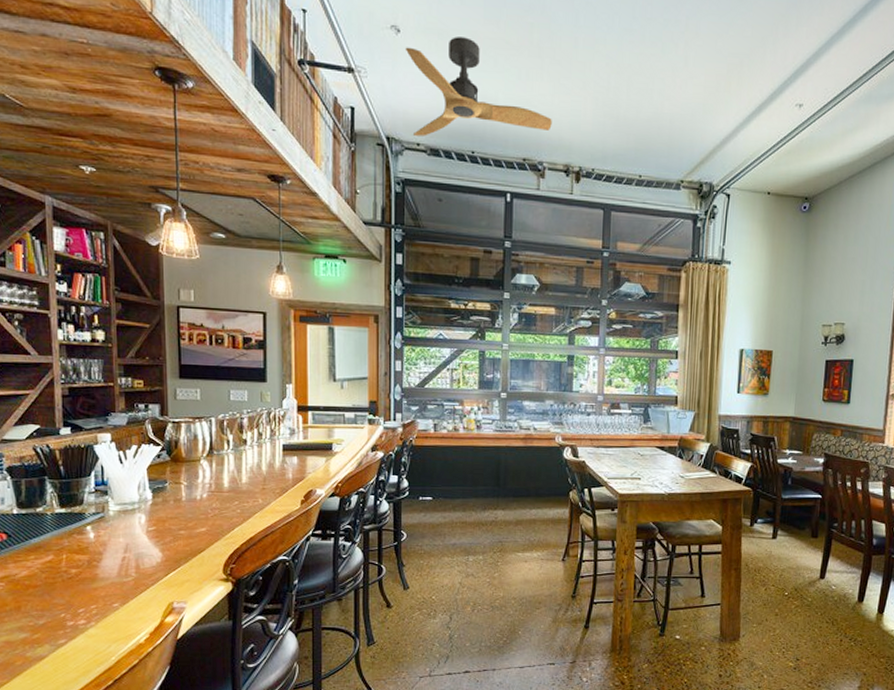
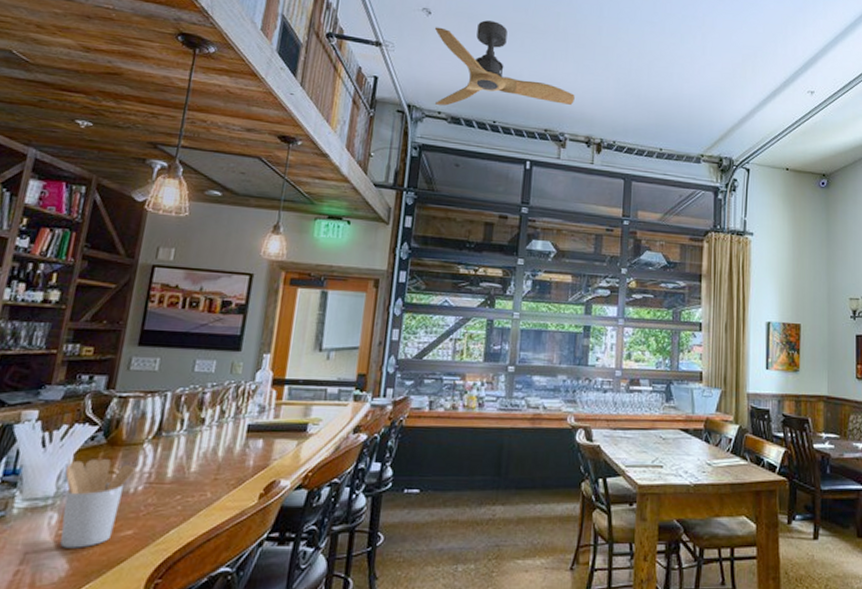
utensil holder: none [143,472,198,541] -> present [60,458,136,548]

